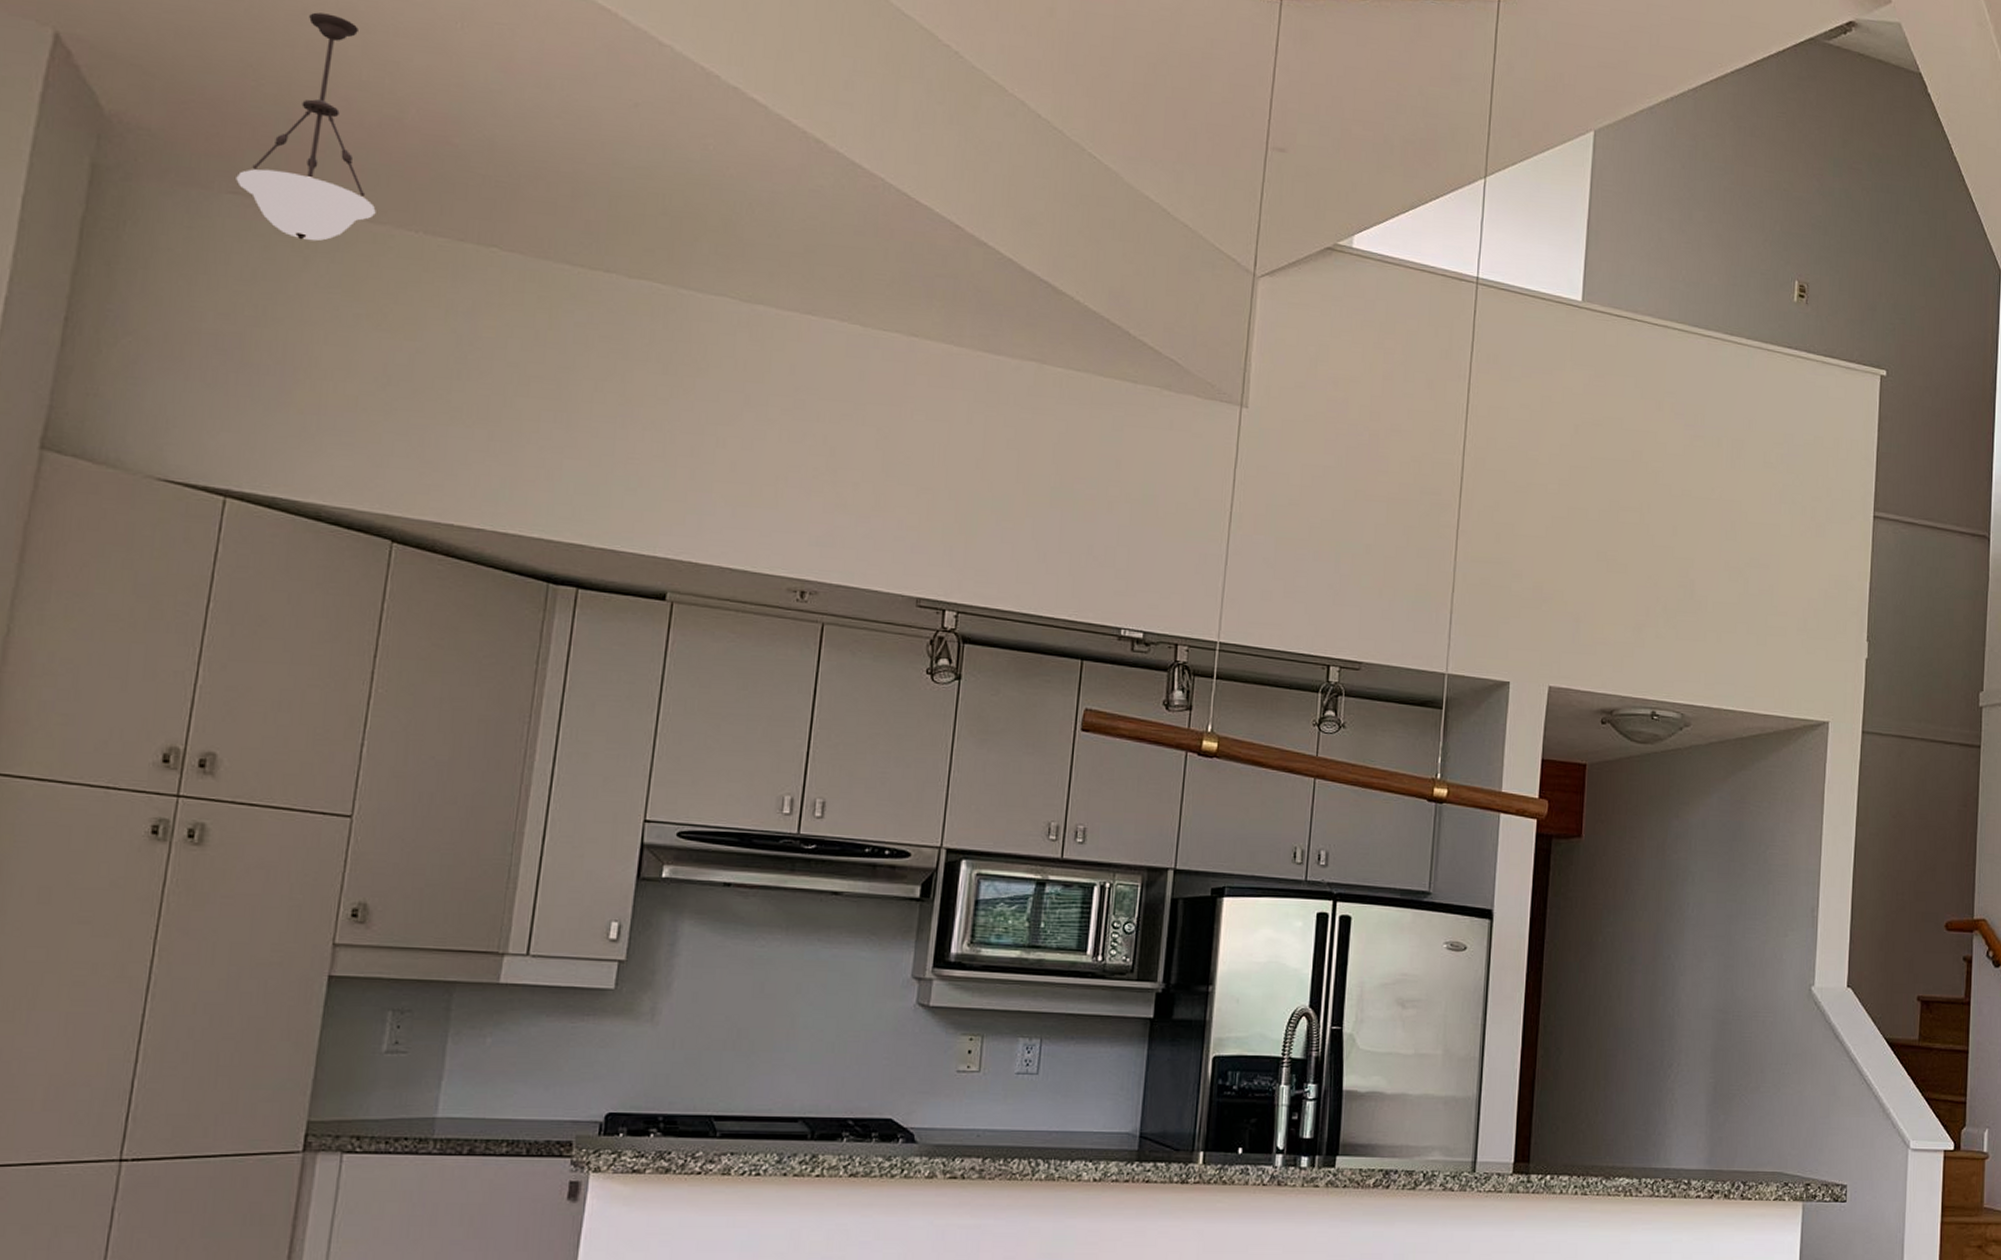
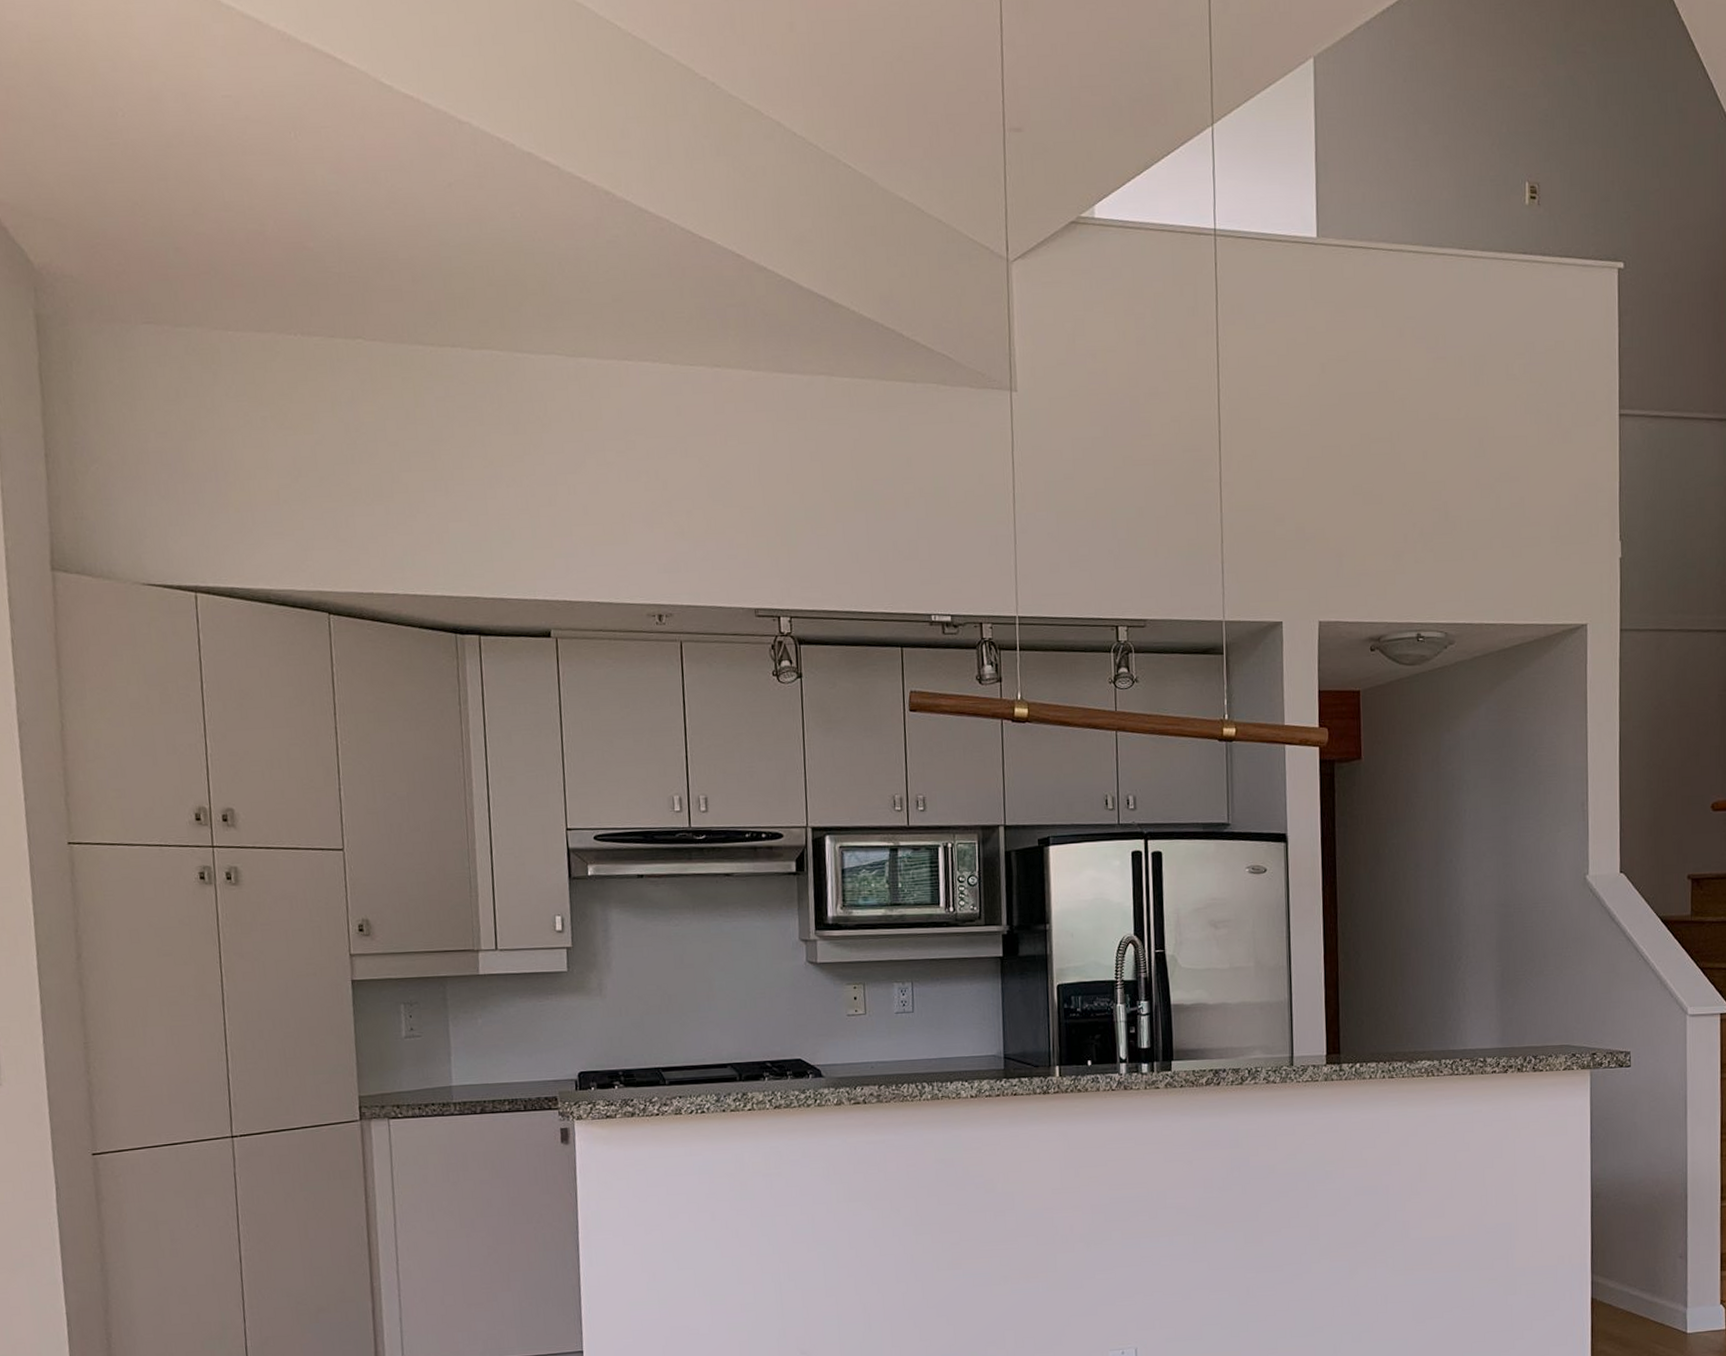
pendant light: present [236,12,376,241] -> none [146,143,260,357]

